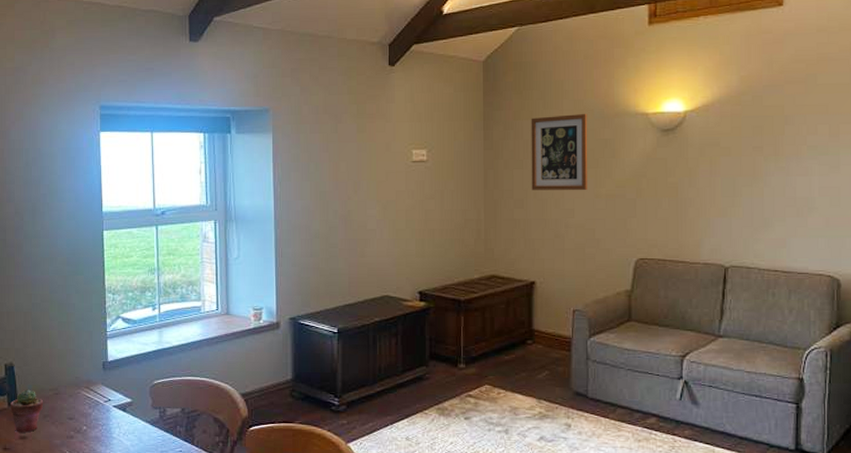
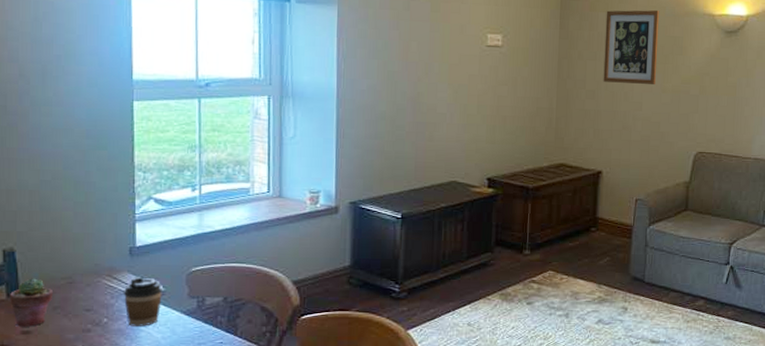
coffee cup: none [98,388,131,434] -> present [123,276,164,327]

